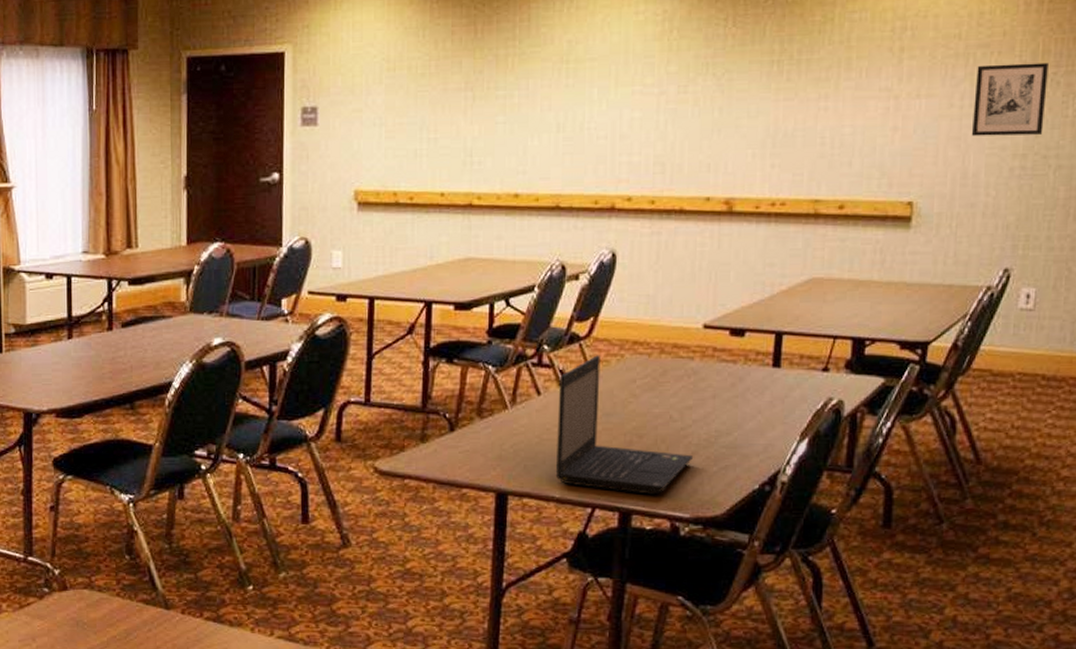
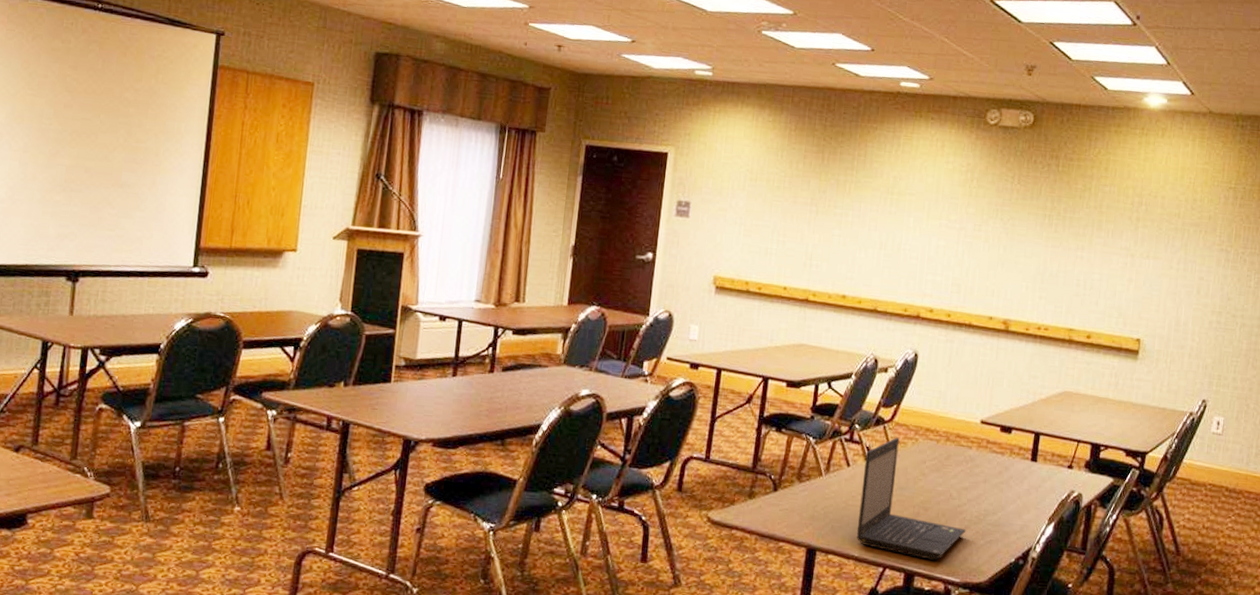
wall art: present [971,62,1048,136] -> none [1183,240,1239,298]

